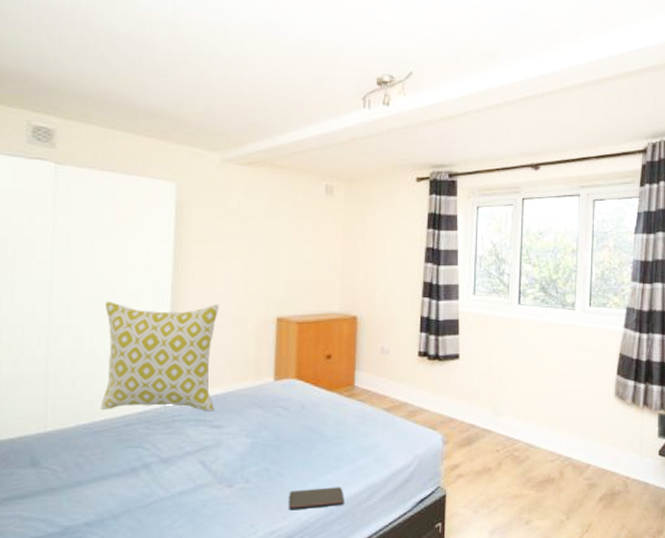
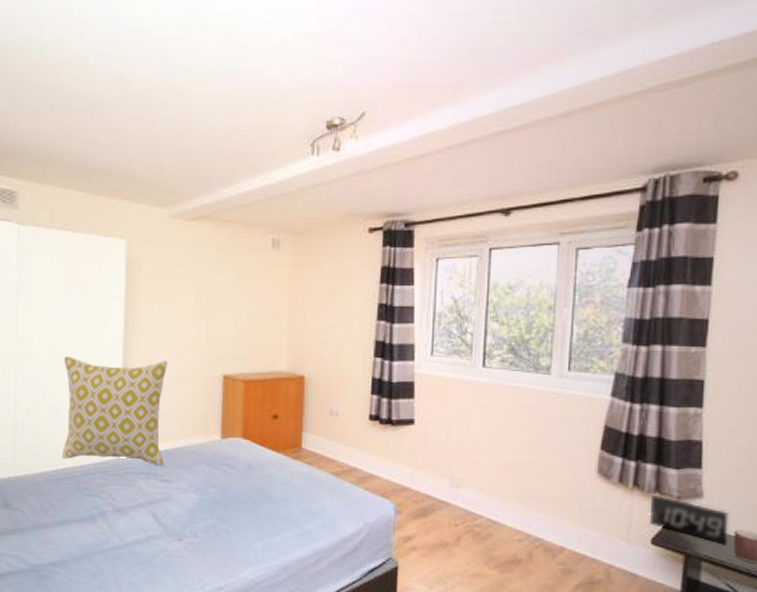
phone: present [289,487,344,511] -> none [236,549,291,569]

